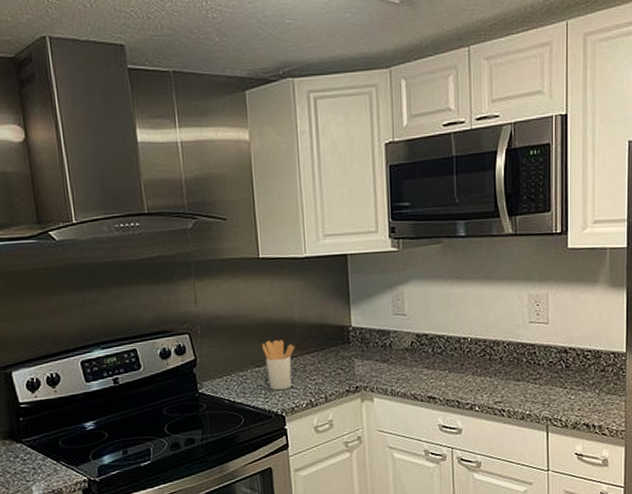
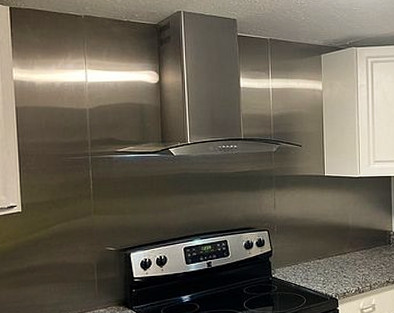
utensil holder: present [262,340,295,391] -> none [323,239,349,279]

